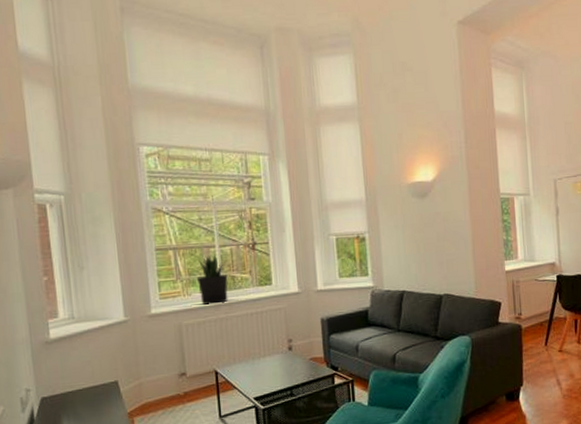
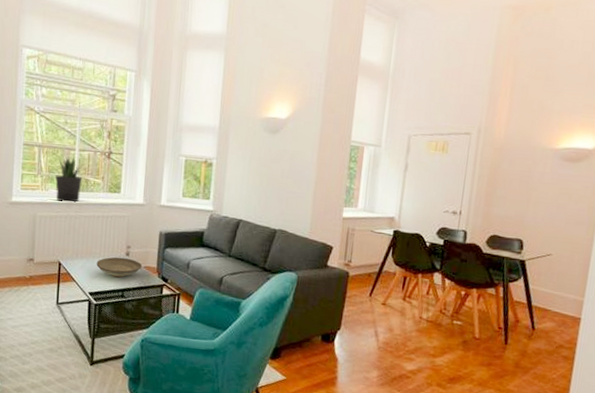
decorative bowl: none [257,352,308,376] -> present [96,256,143,278]

